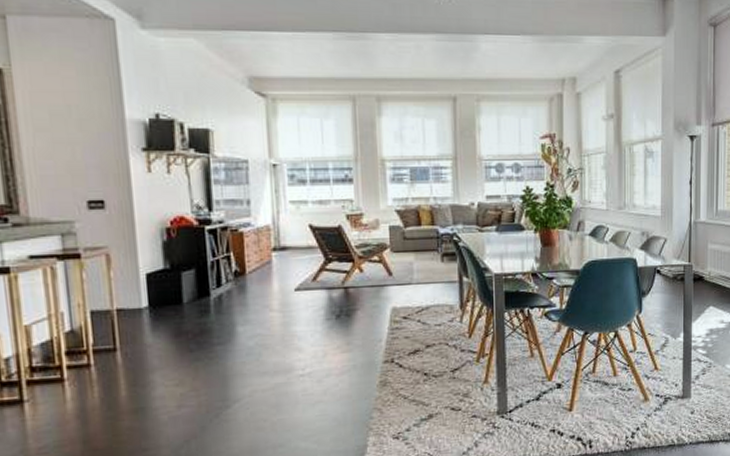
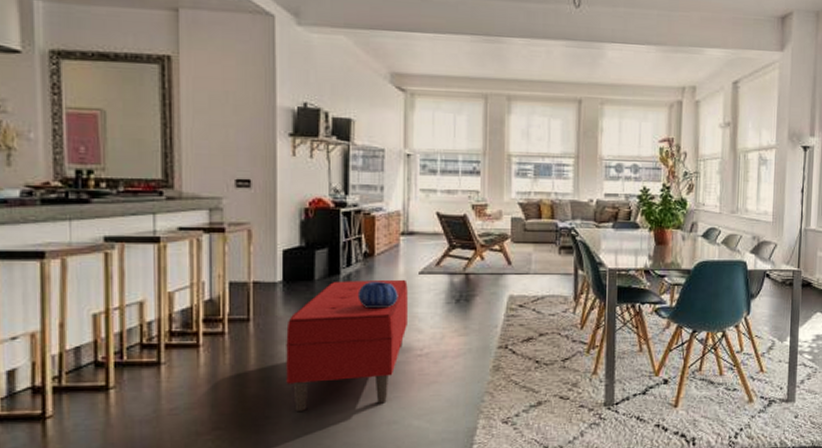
bench: none [157,297,287,441] -> present [286,279,408,411]
decorative bowl: none [230,300,275,330] -> present [357,280,398,309]

